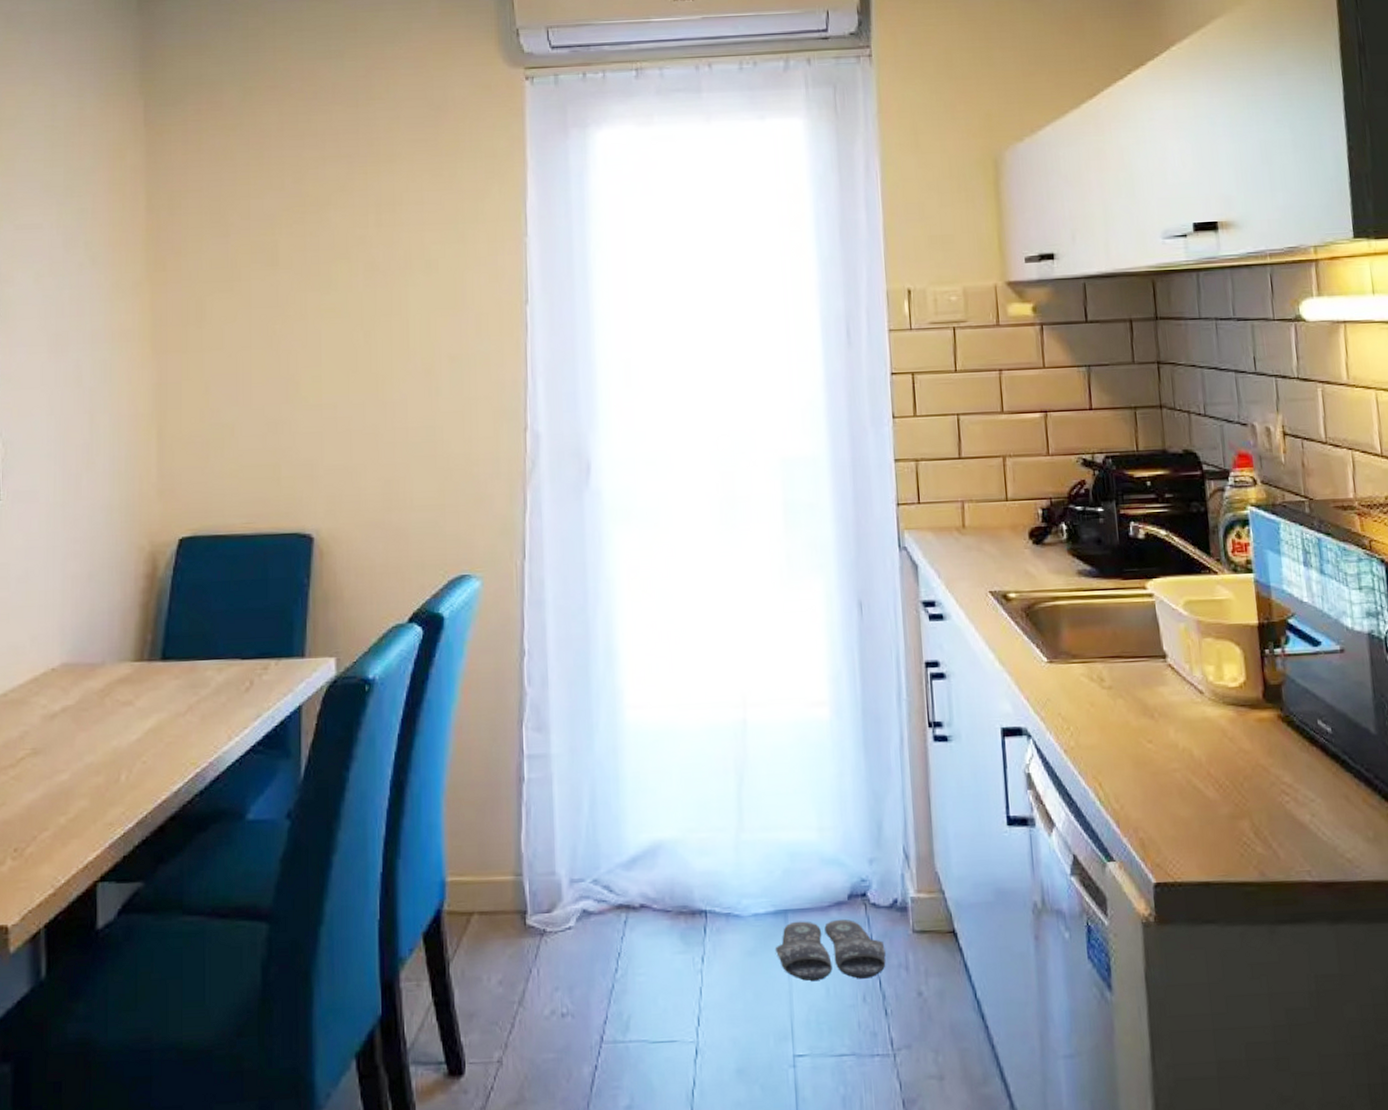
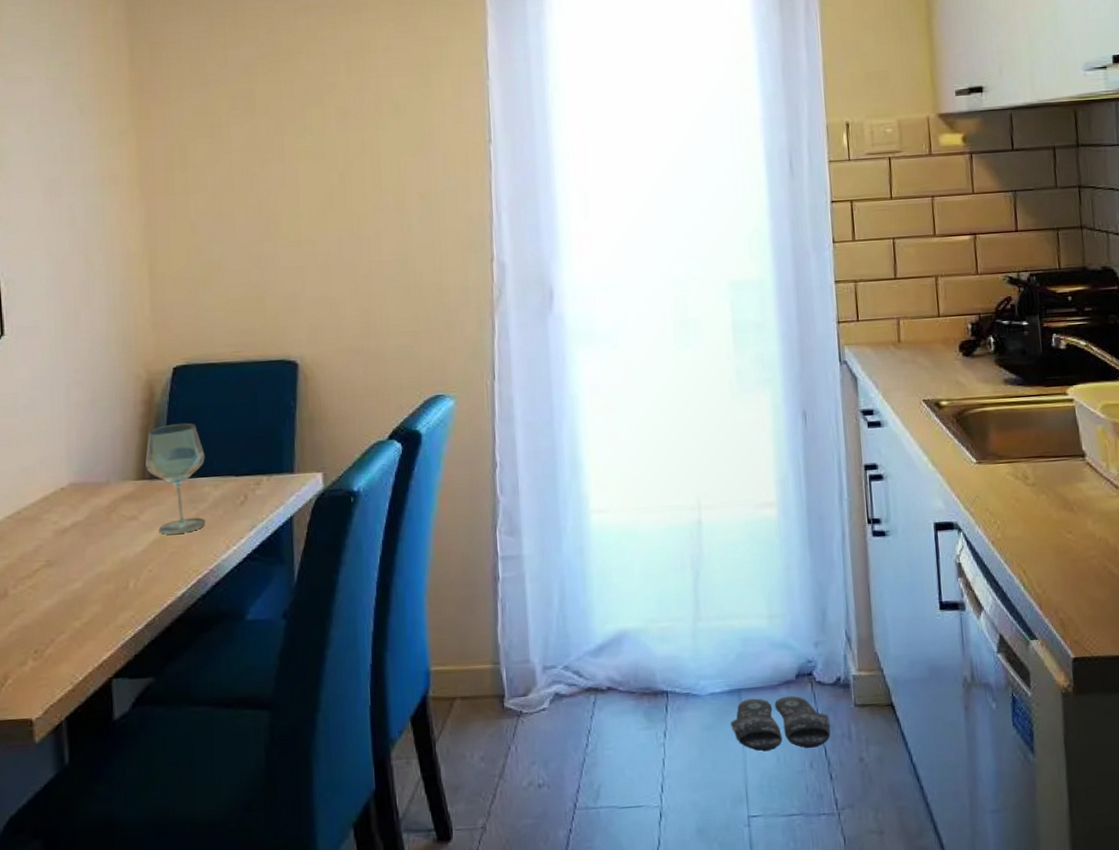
wine glass: none [145,599,209,722] -> present [145,423,206,535]

